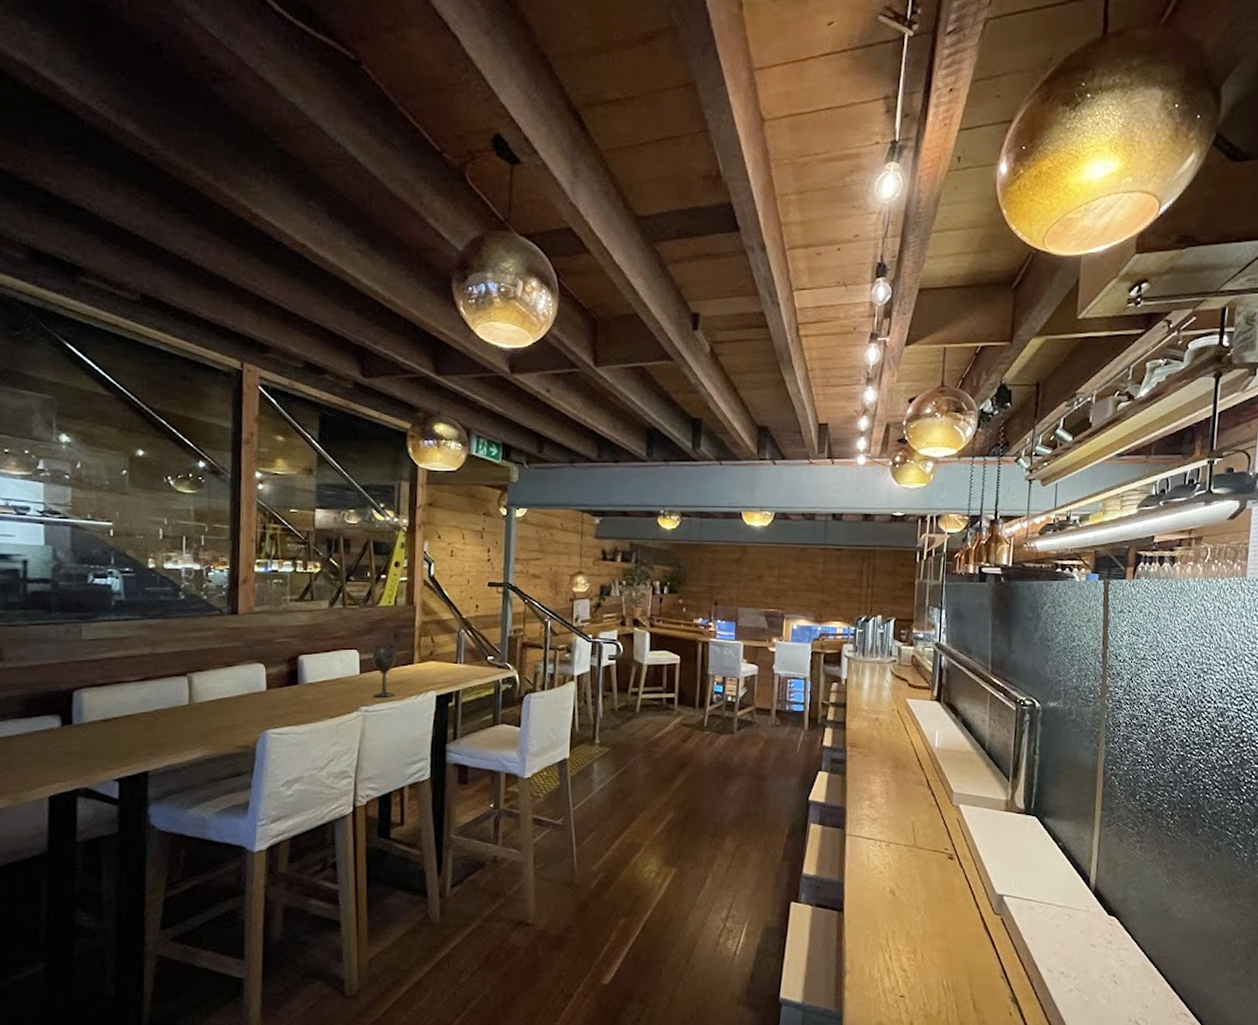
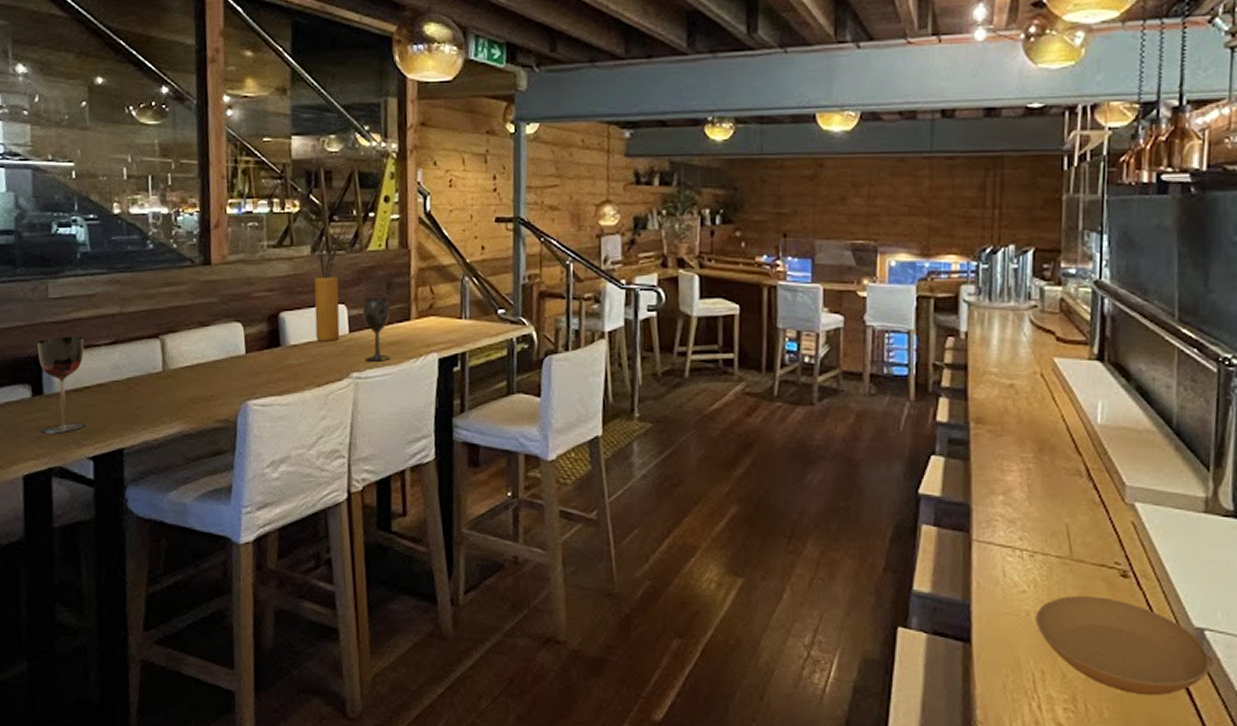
wineglass: none [69,673,115,759] -> present [37,336,85,434]
vase: none [330,581,364,681] -> present [312,220,350,341]
saucer: none [889,874,1007,945] -> present [1036,596,1211,696]

